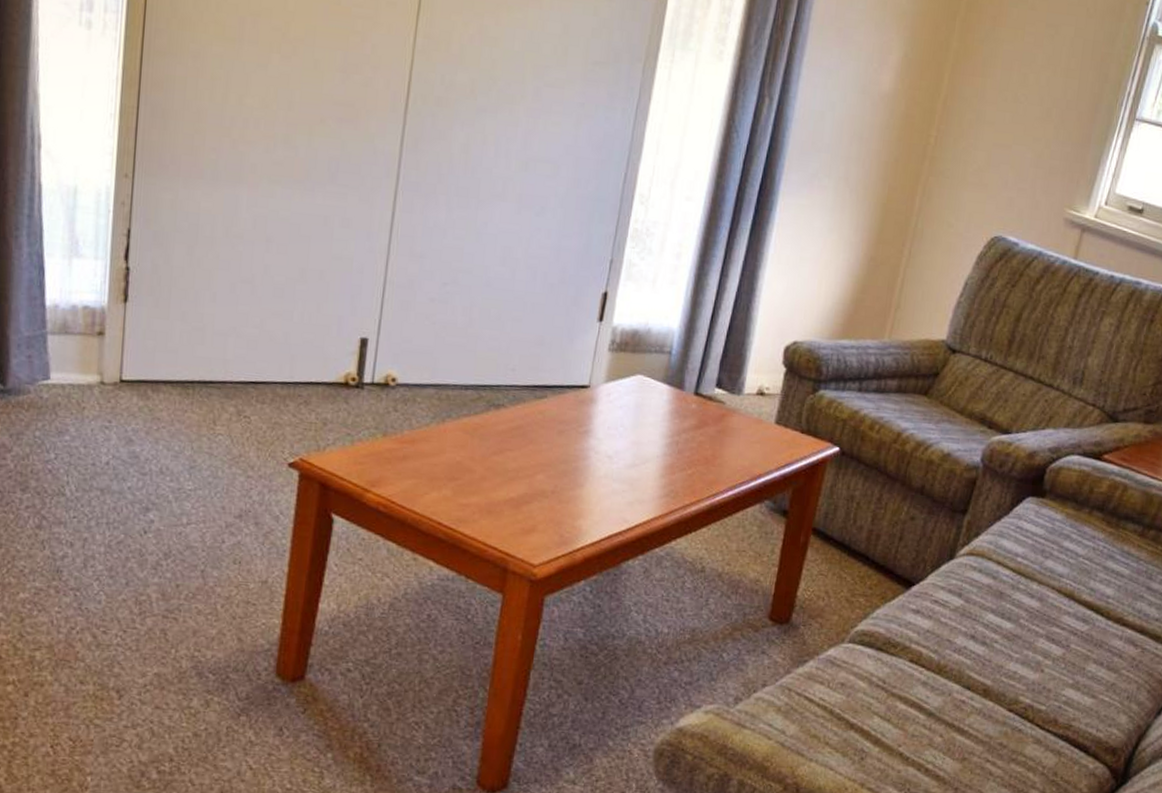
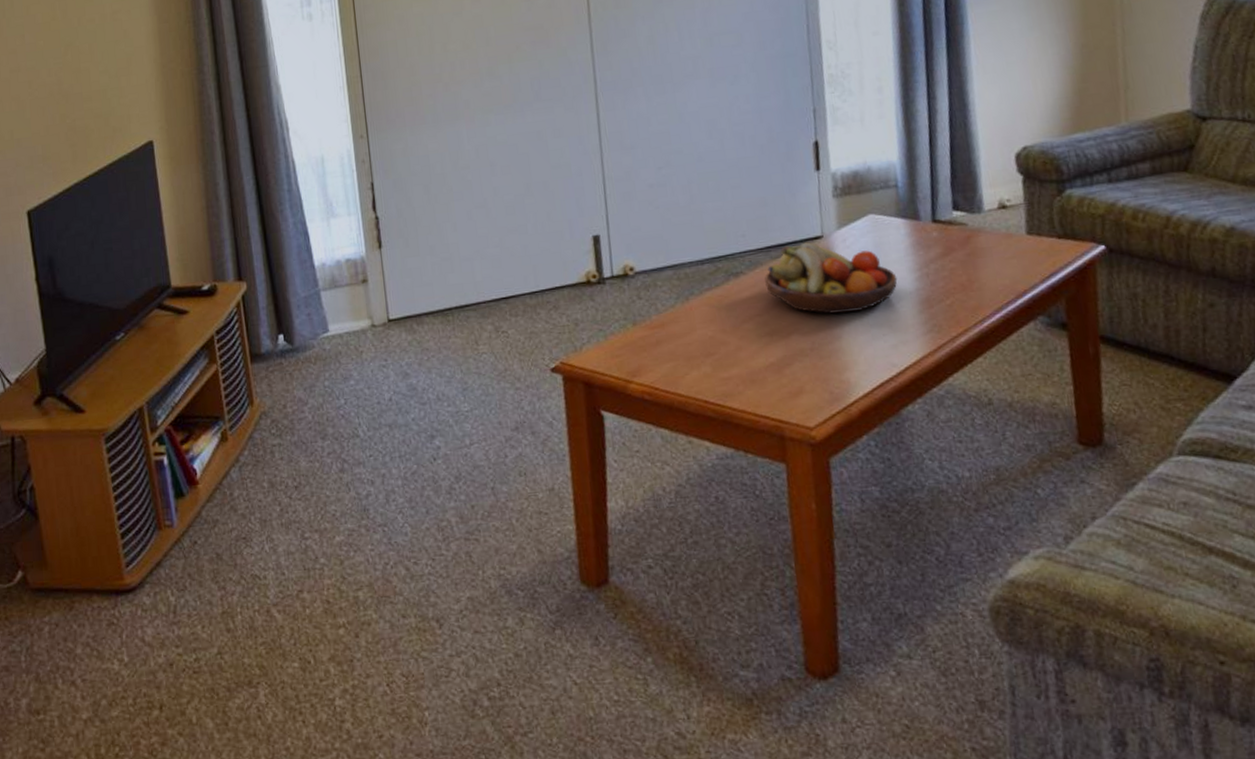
fruit bowl: none [523,388,649,465] -> present [765,242,898,314]

